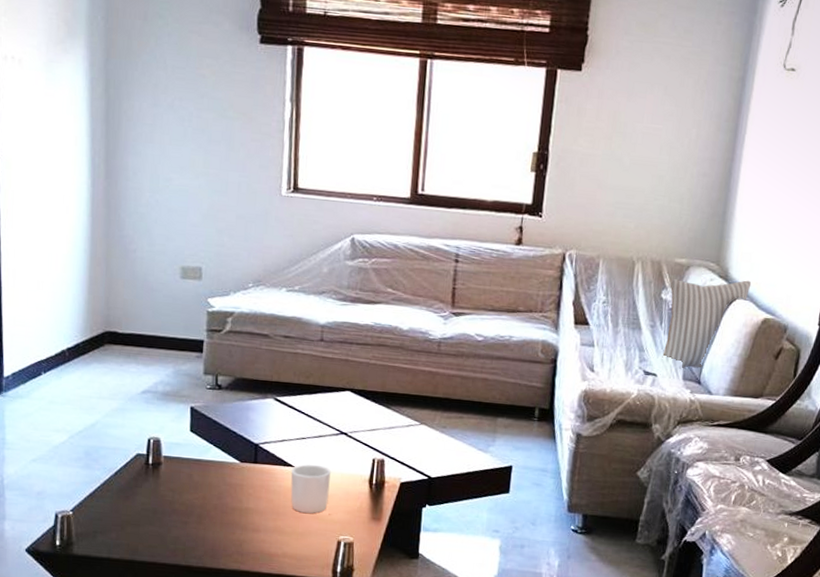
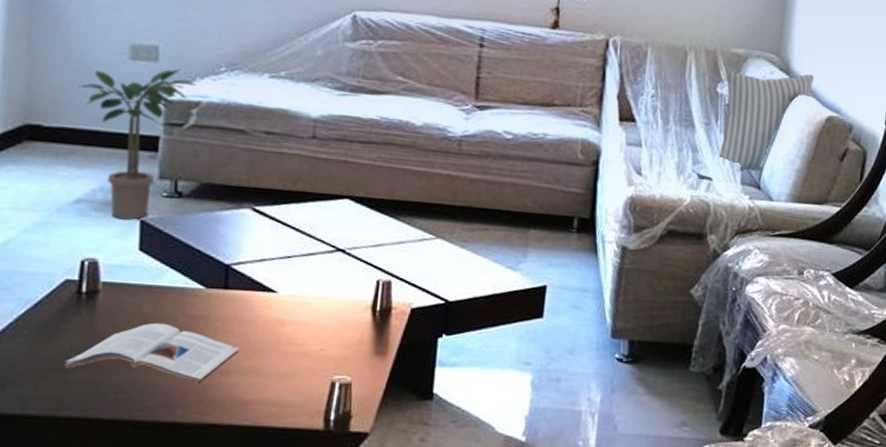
magazine: none [138,489,267,537] -> present [65,322,240,382]
potted plant: none [143,285,230,407] -> present [78,69,196,220]
mug: present [290,464,331,514] -> none [271,288,324,349]

